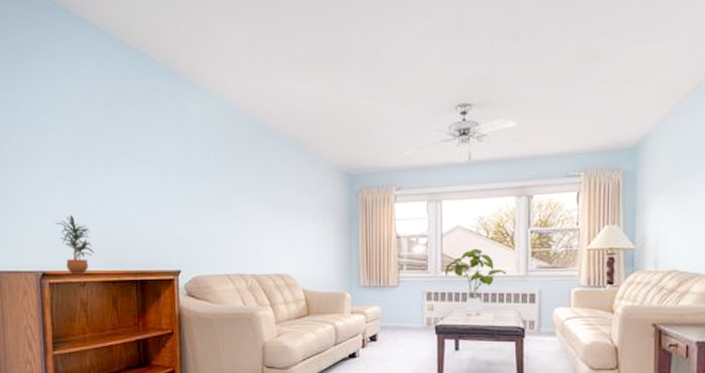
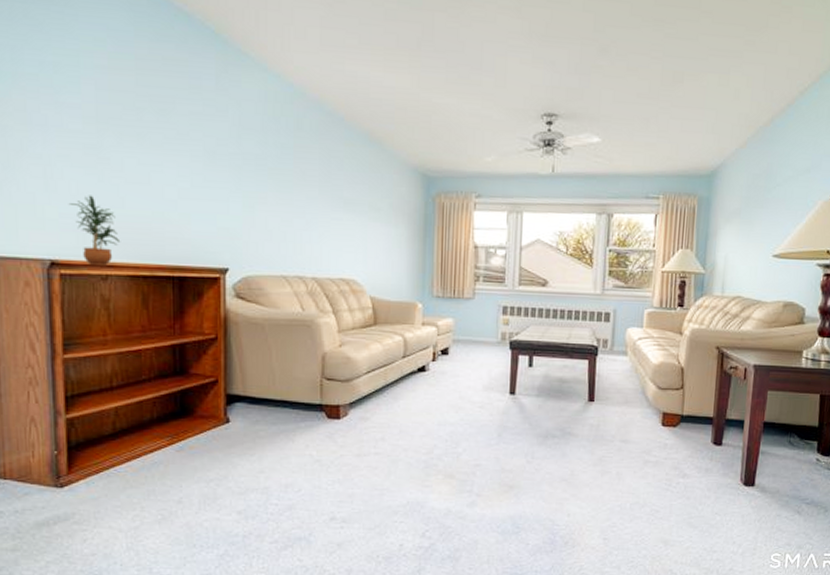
house plant: present [445,248,507,315] -> none [522,263,584,332]

